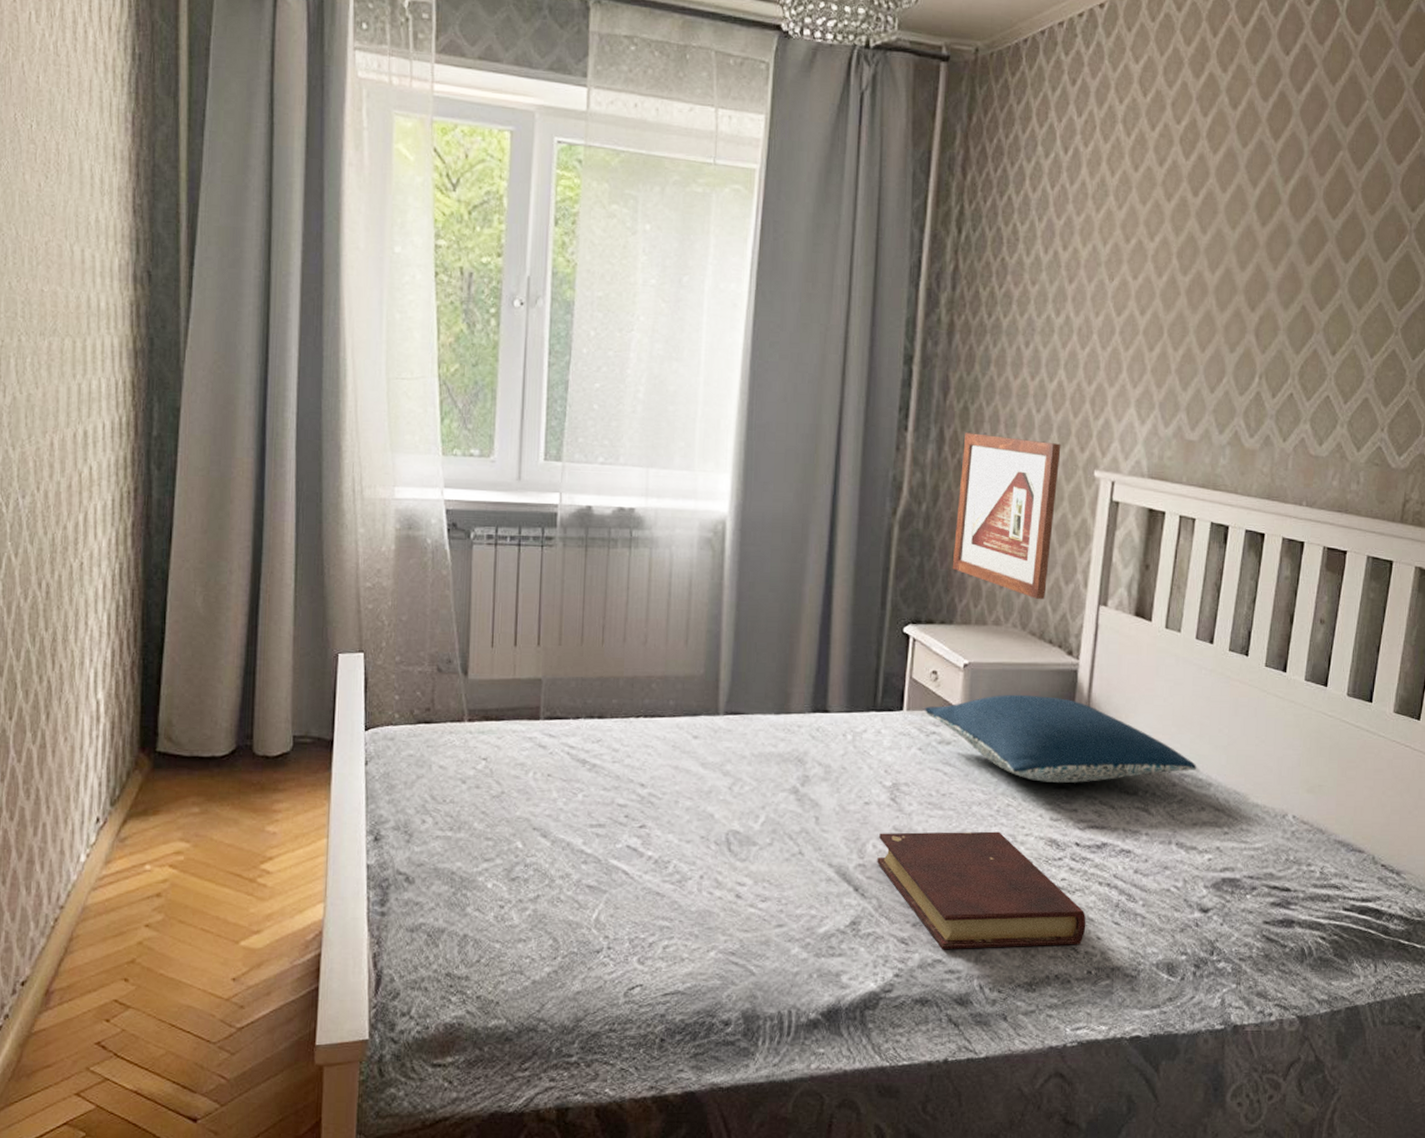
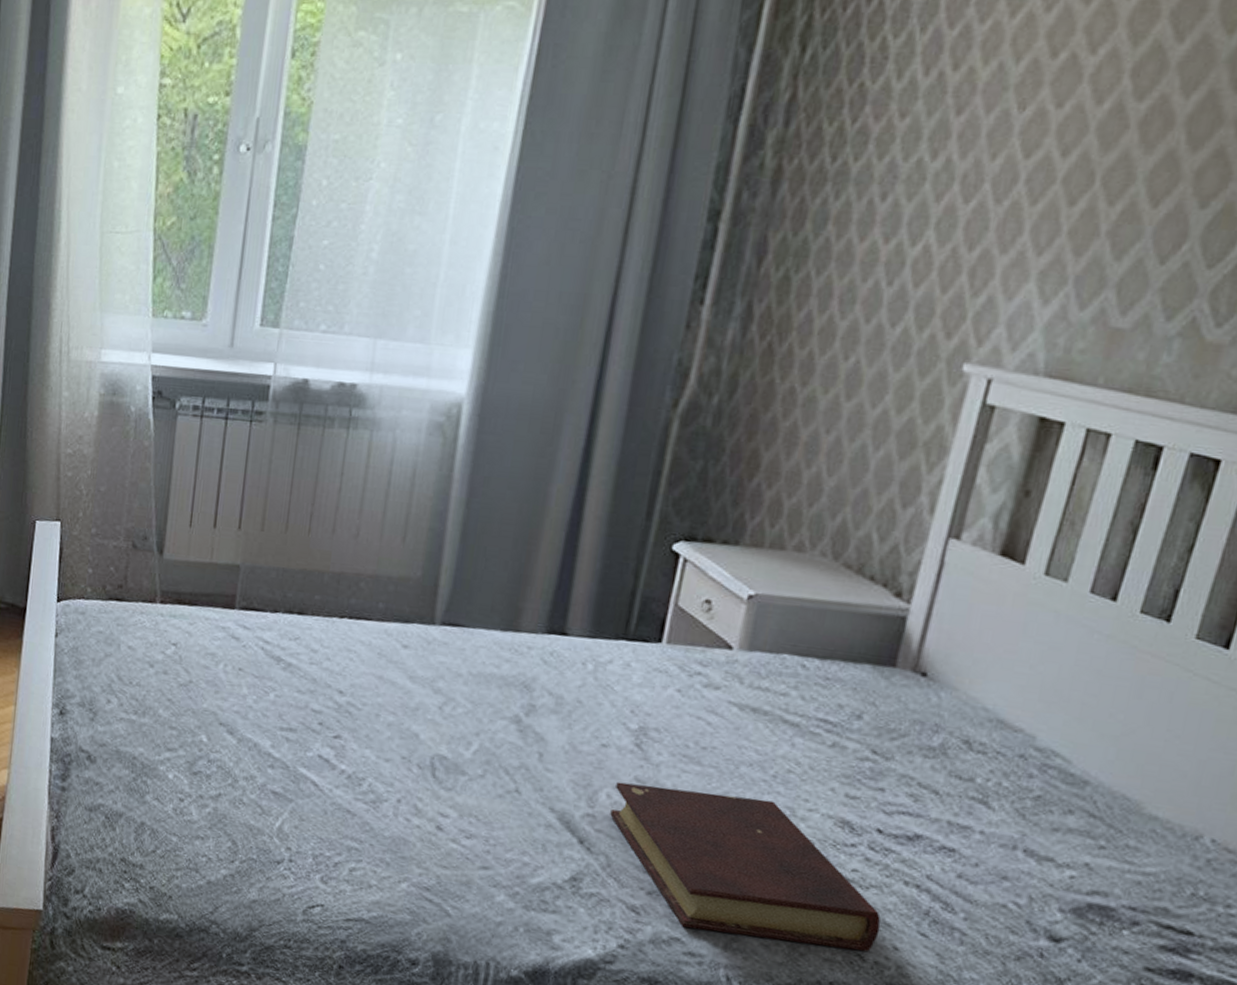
pillow: present [925,694,1197,783] -> none [690,637,1069,762]
picture frame: present [952,433,1061,599] -> none [745,309,918,524]

